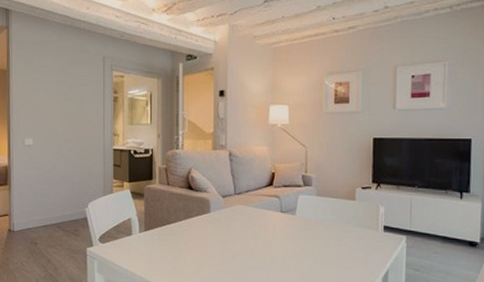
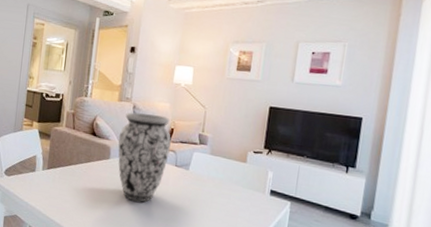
vase: none [217,160,273,255] -> present [117,112,171,202]

